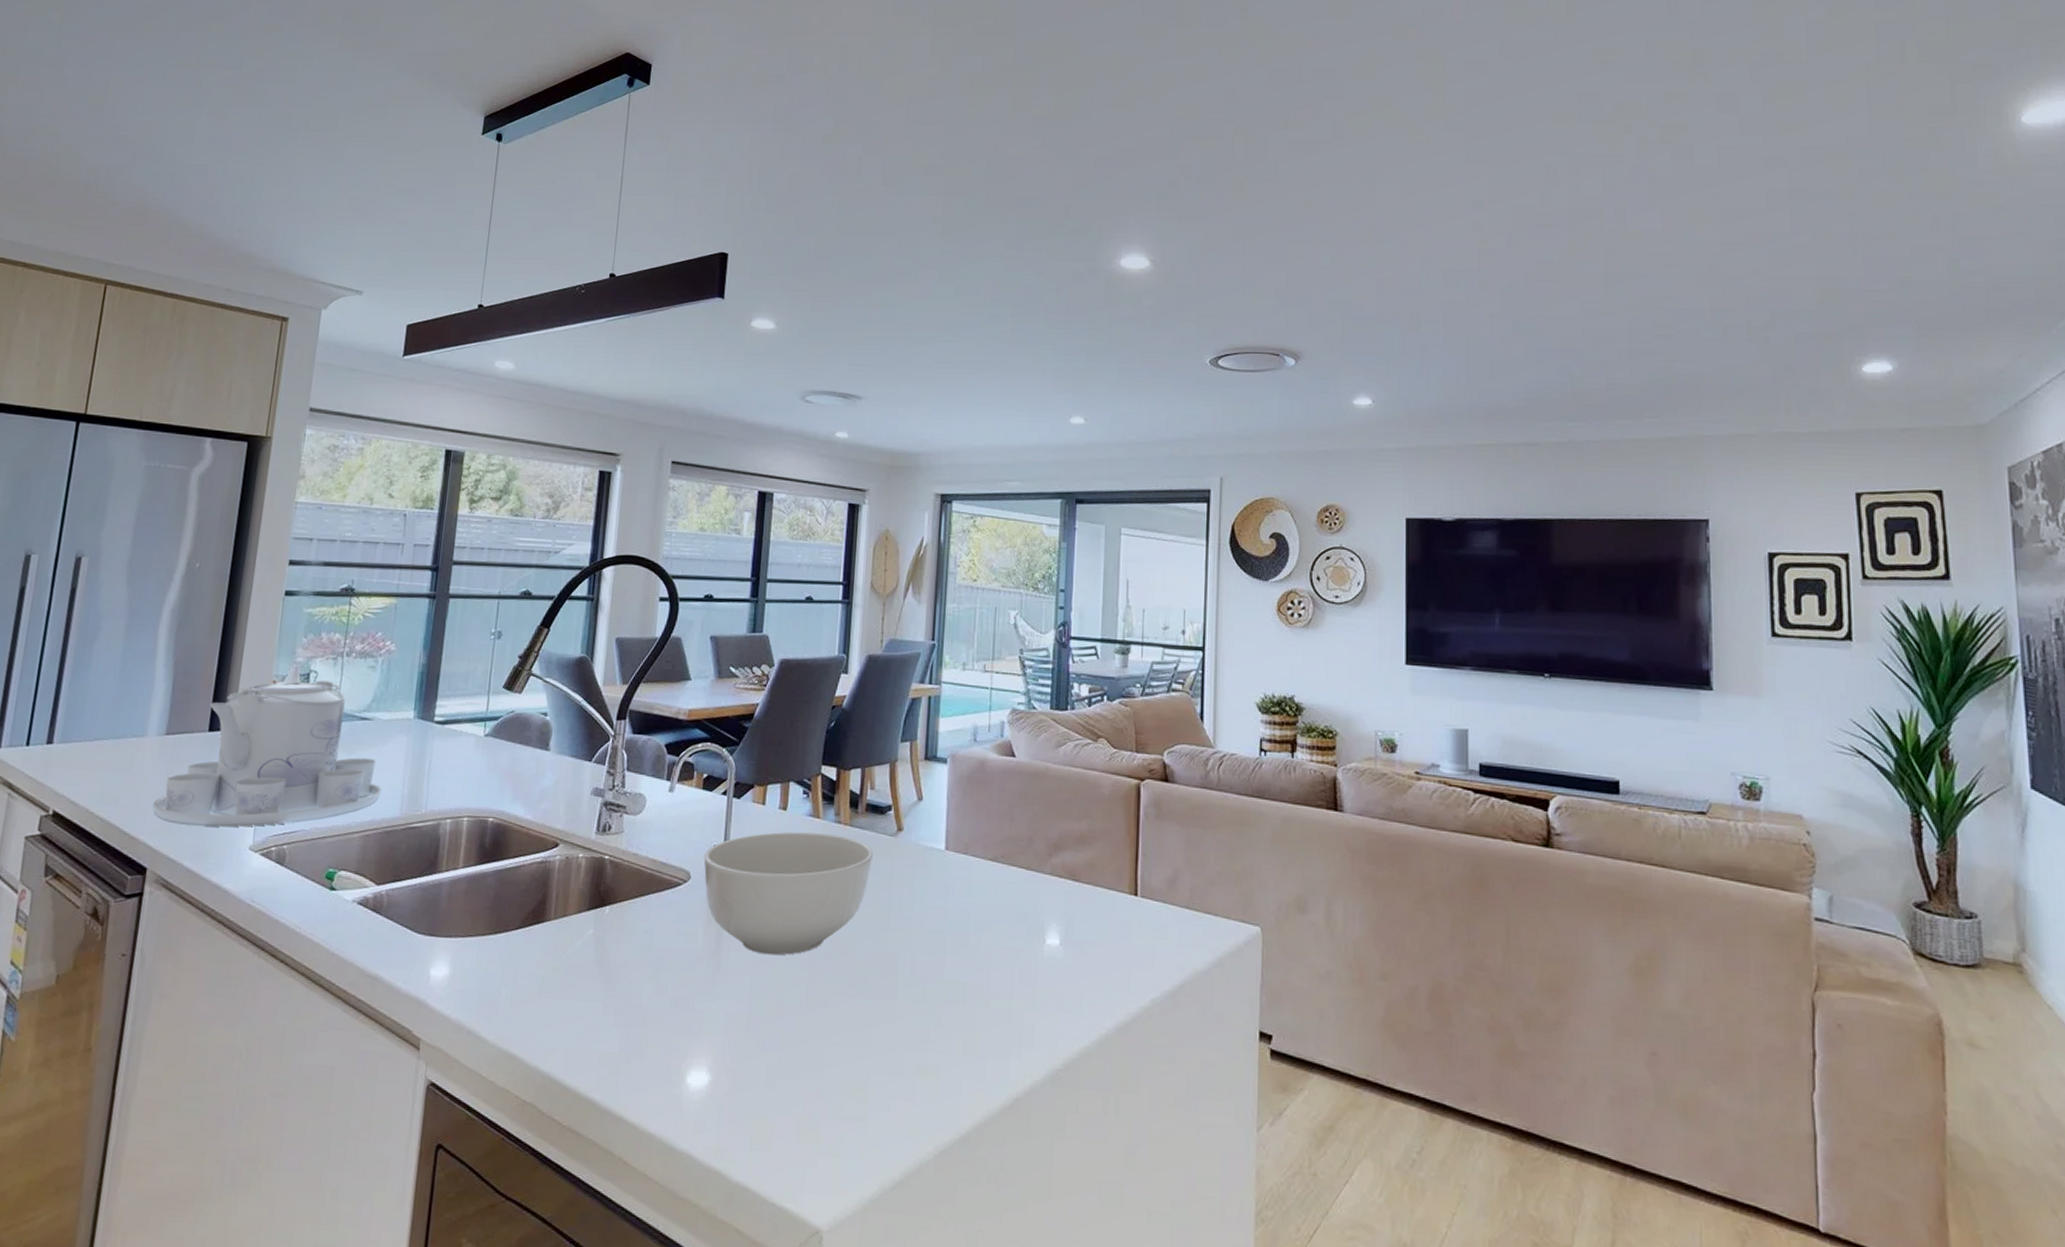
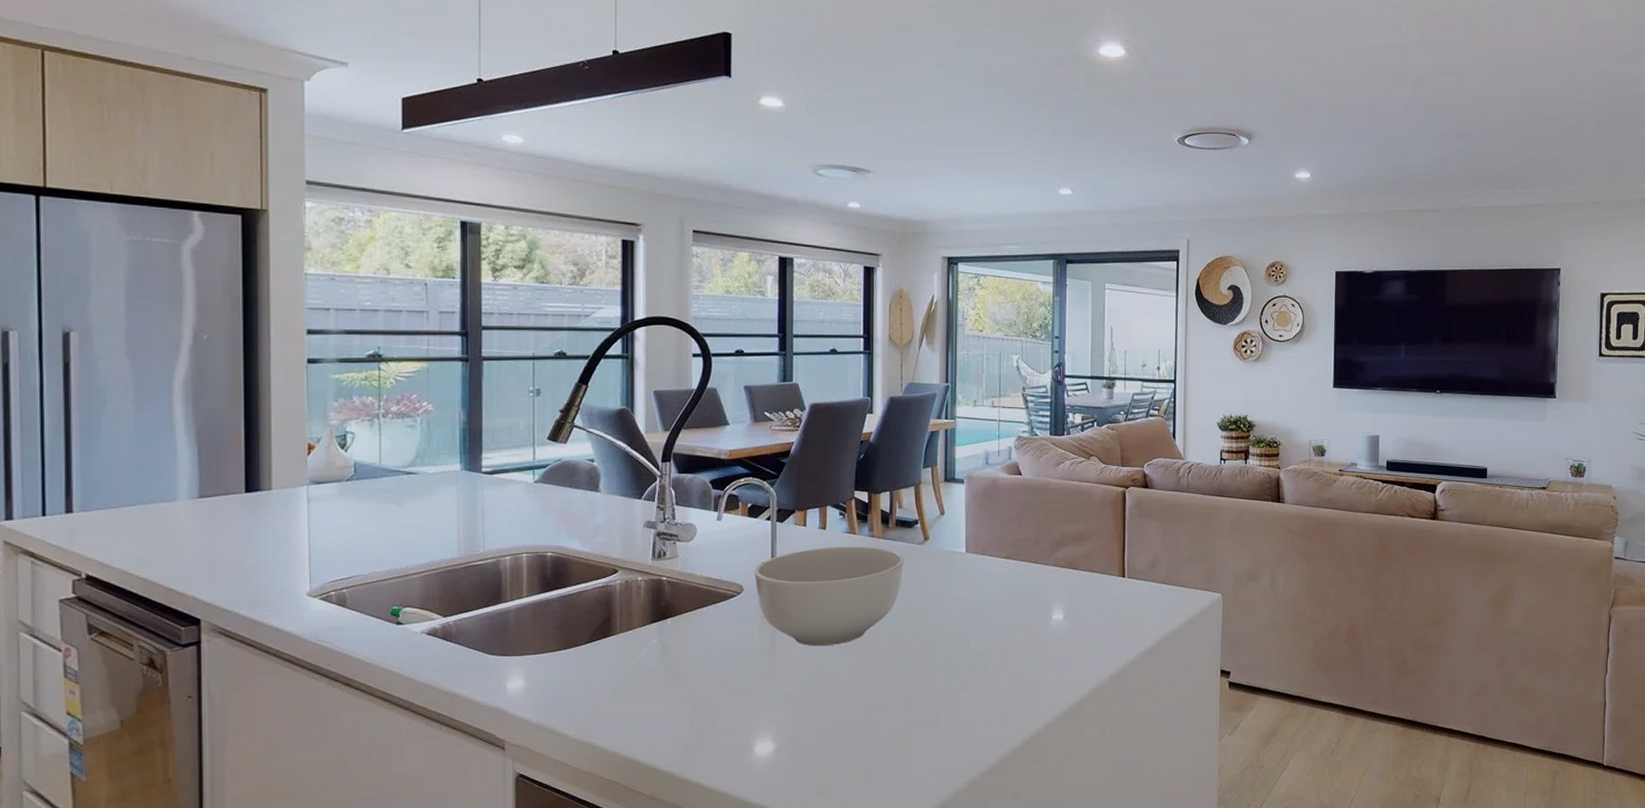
tea set: present [153,680,382,827] -> none [197,441,436,579]

